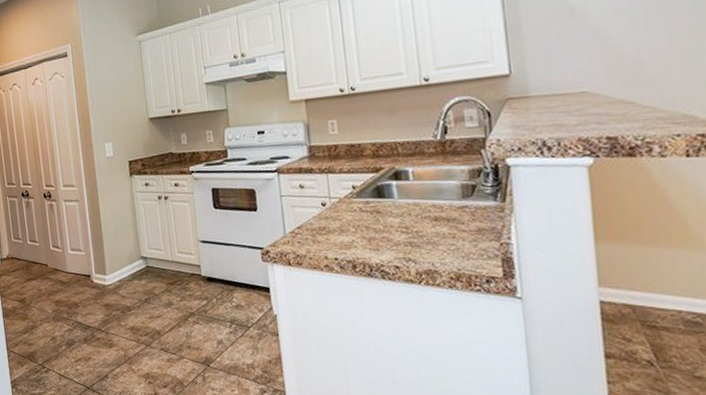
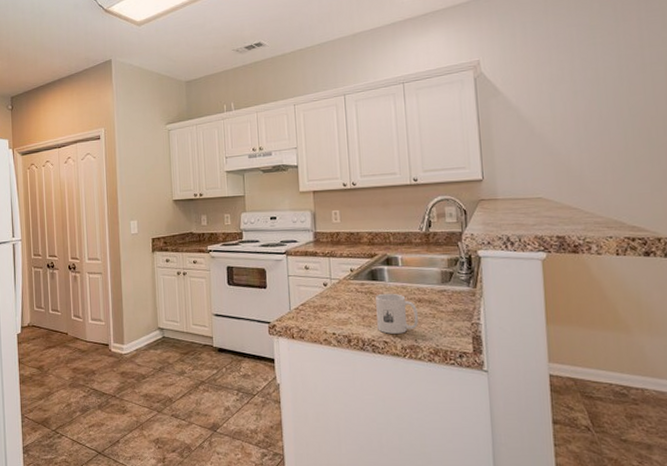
mug: none [383,211,435,258] -> present [375,293,418,334]

